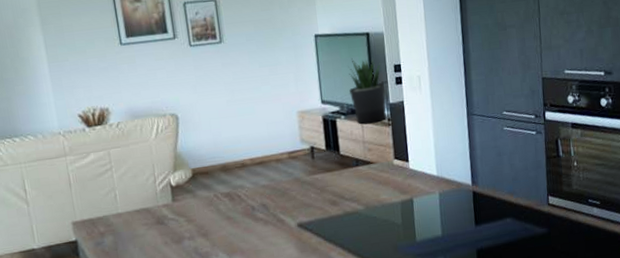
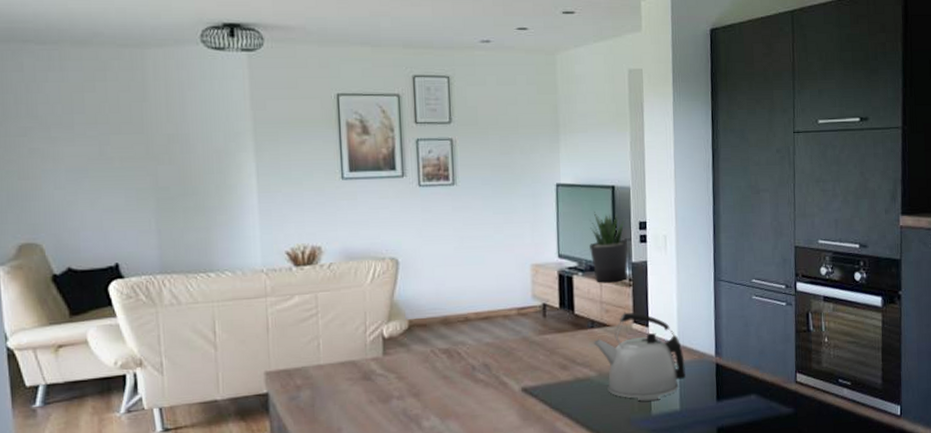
kettle: none [359,149,445,230] -> present [593,312,686,402]

